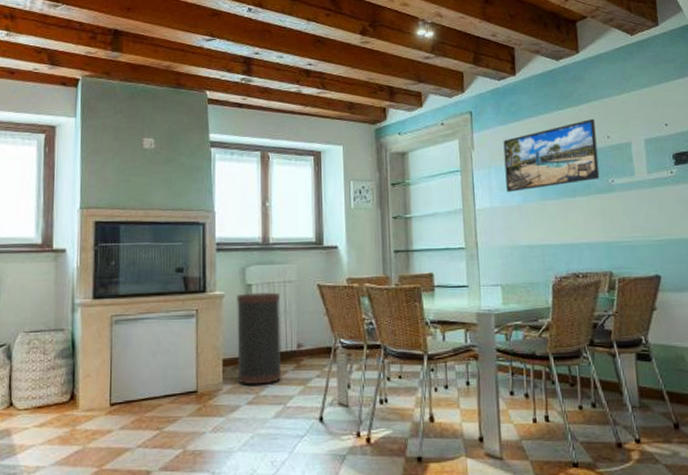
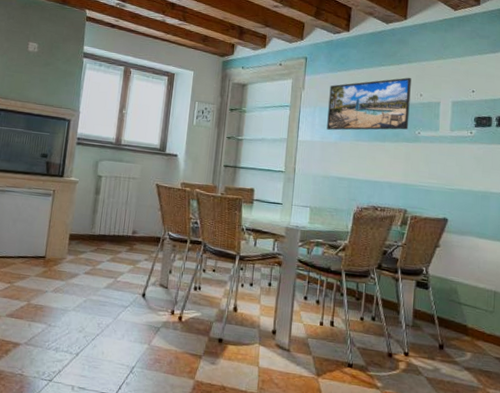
trash can: present [237,292,282,385] -> none [79,182,124,260]

